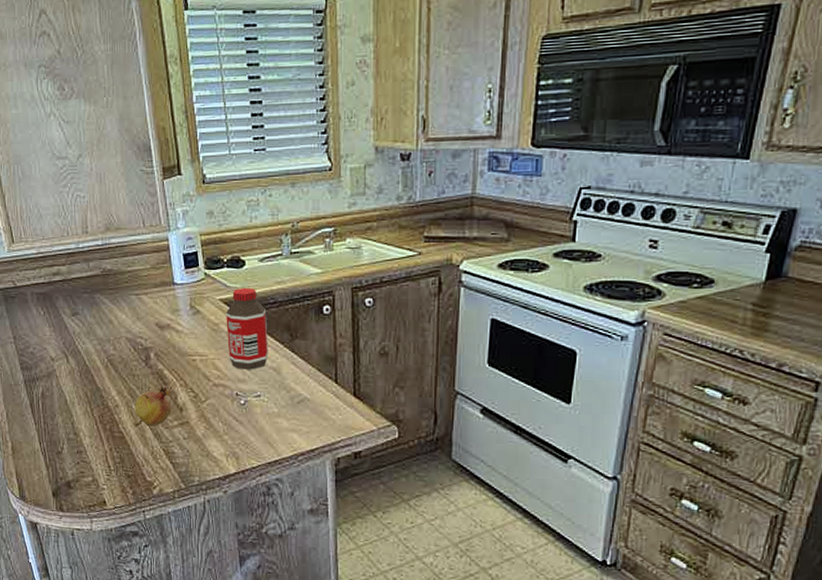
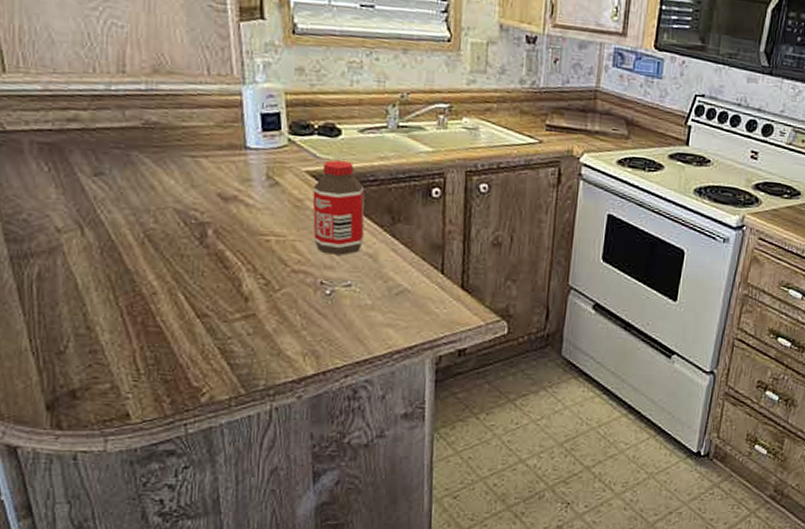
fruit: present [134,385,171,426] -> none [178,269,234,319]

